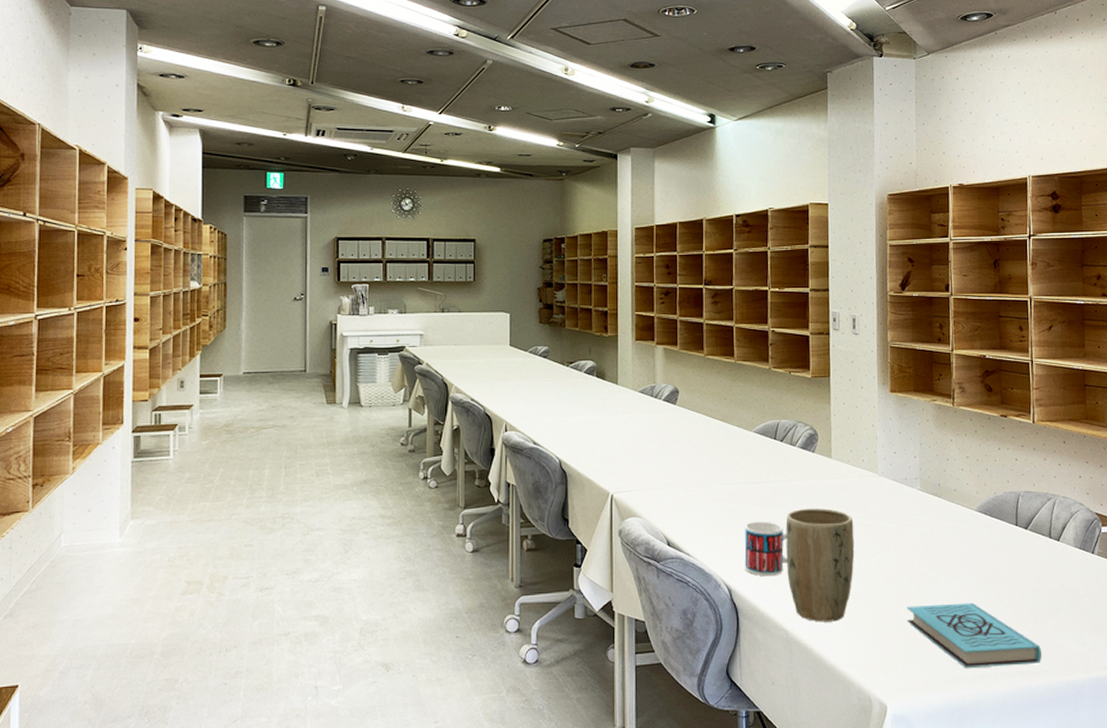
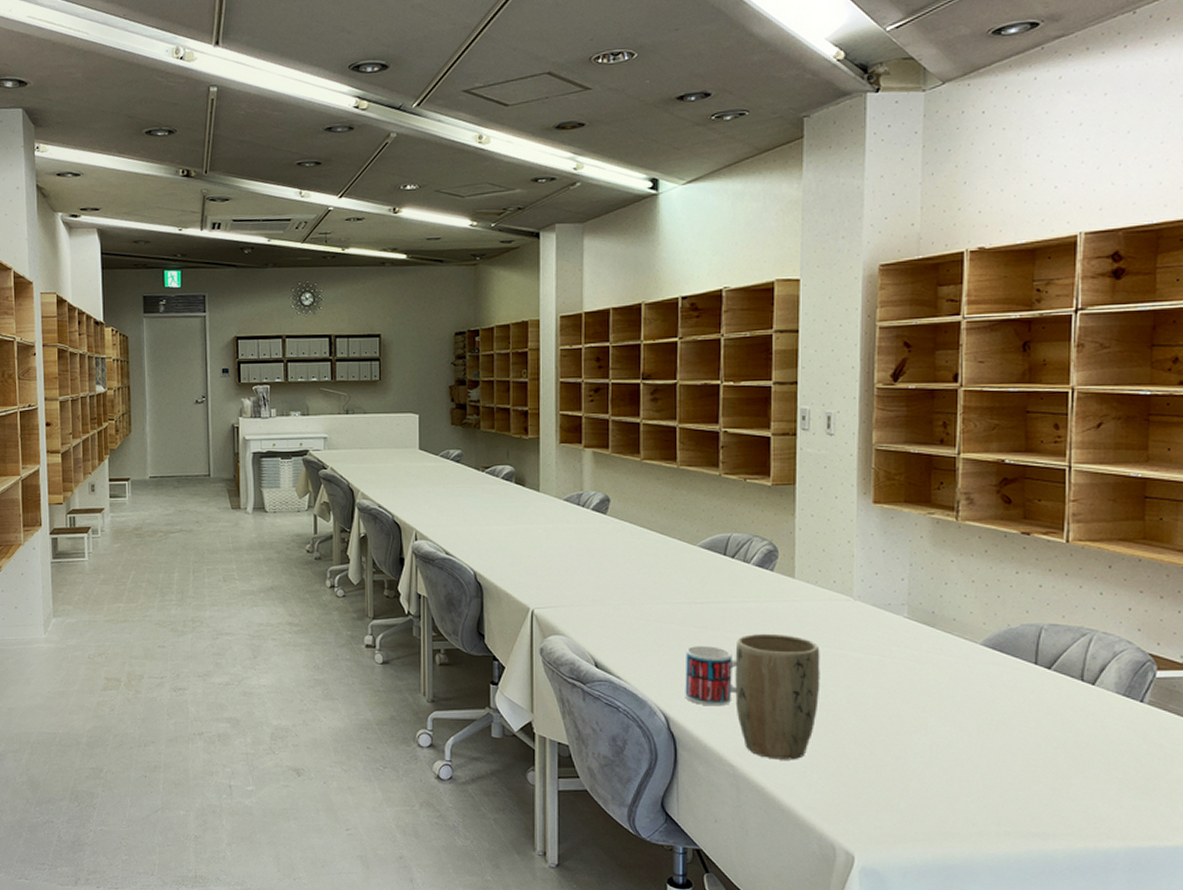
book: present [907,602,1042,668] -> none [884,749,1062,825]

